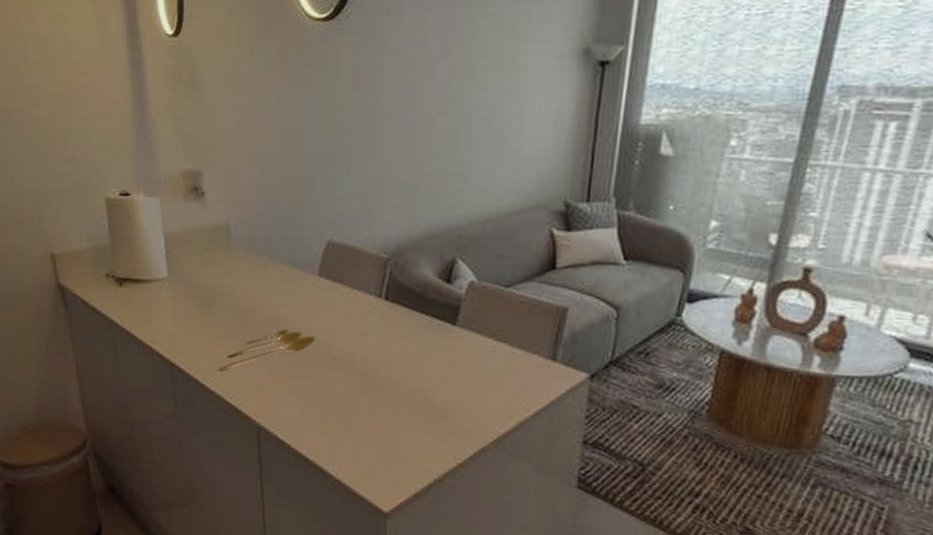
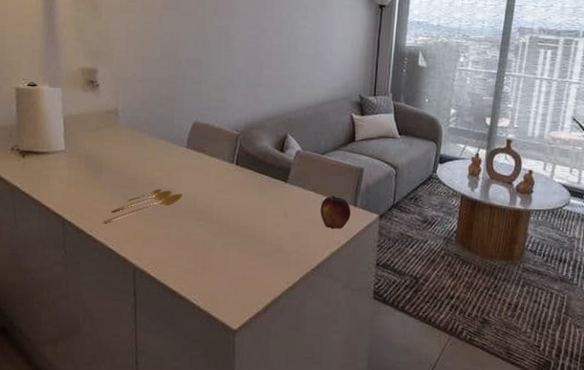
fruit: none [502,343,547,391] -> present [320,194,351,229]

